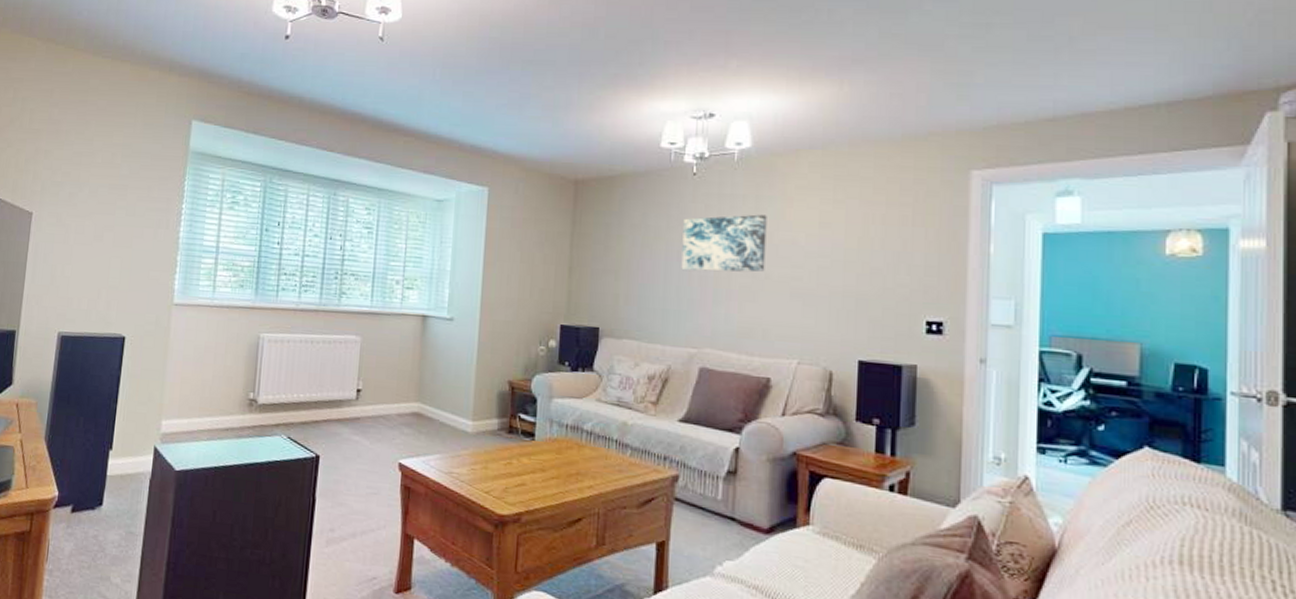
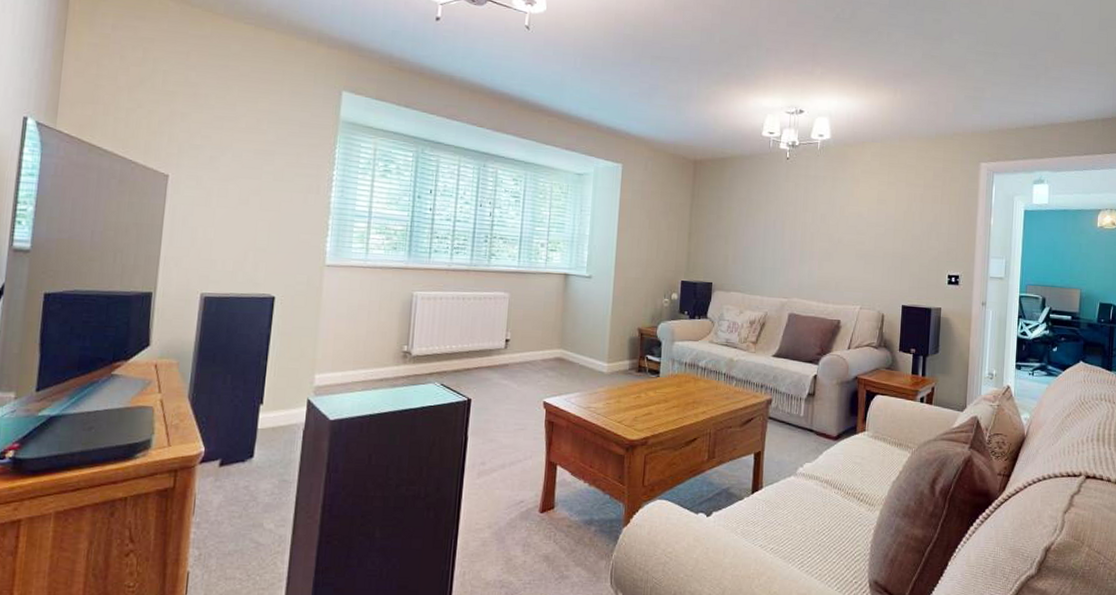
wall art: present [681,214,767,272] -> none [776,192,841,238]

